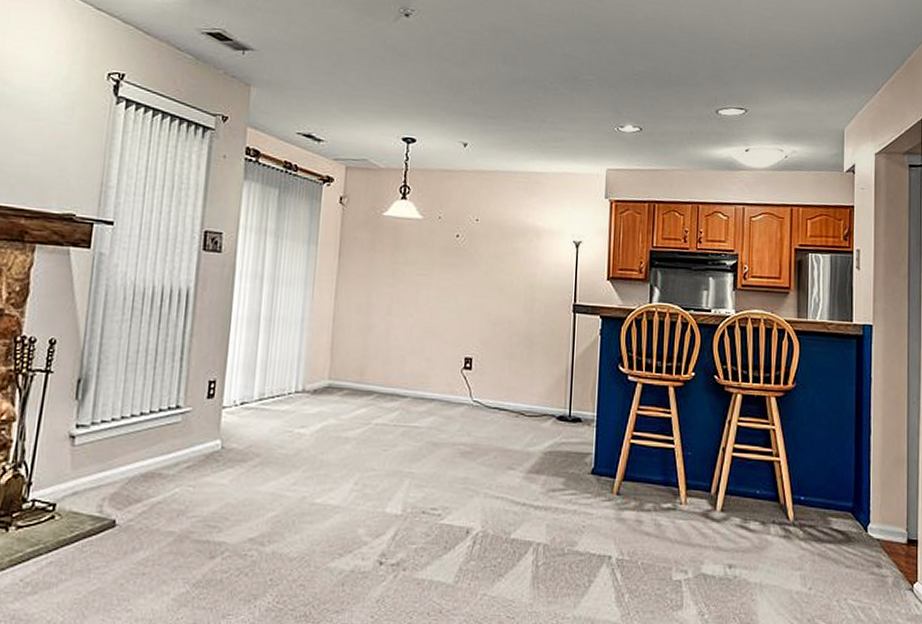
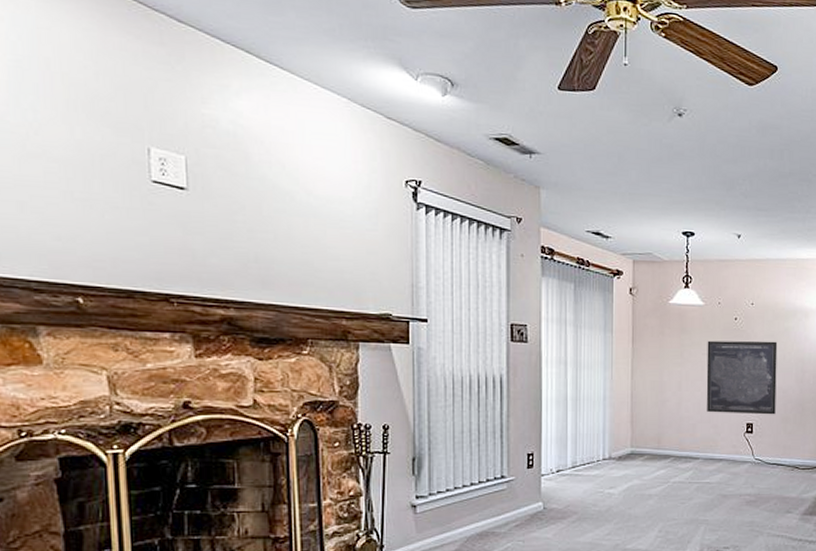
wall art: none [419,259,504,349] -> present [706,340,778,415]

